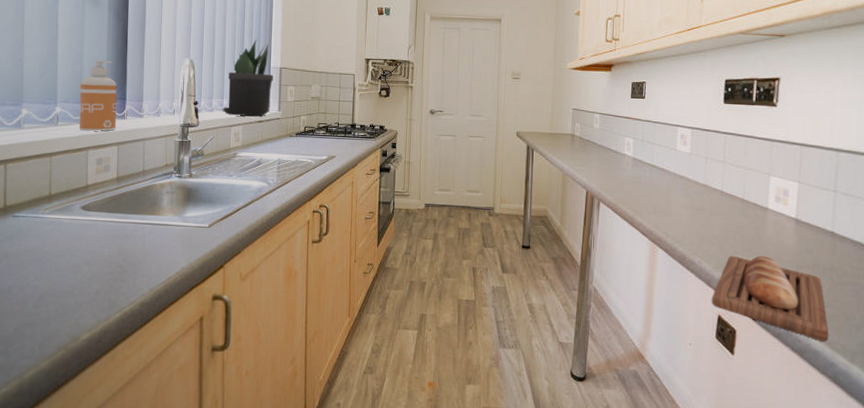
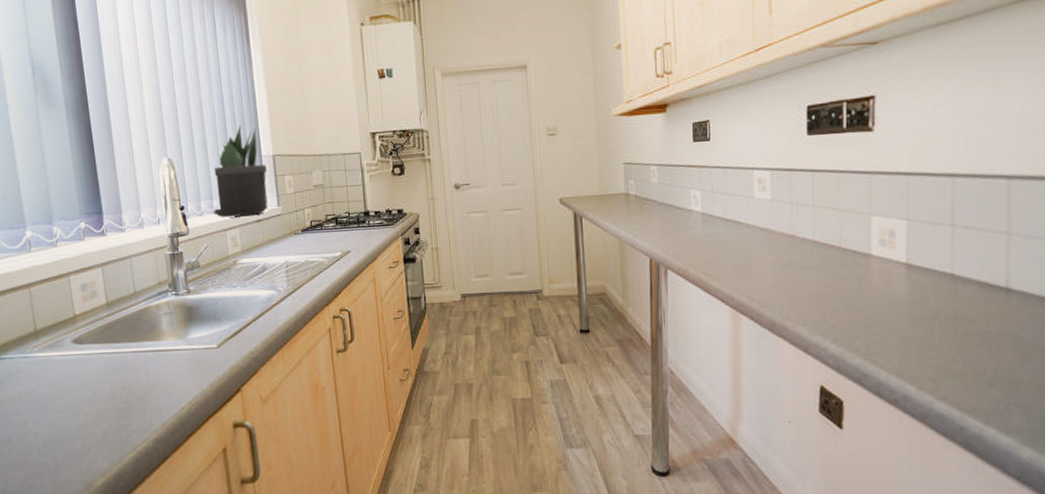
soap dispenser: present [79,60,117,132] -> none [48,170,97,255]
bread loaf: present [711,255,829,341] -> none [810,311,956,403]

